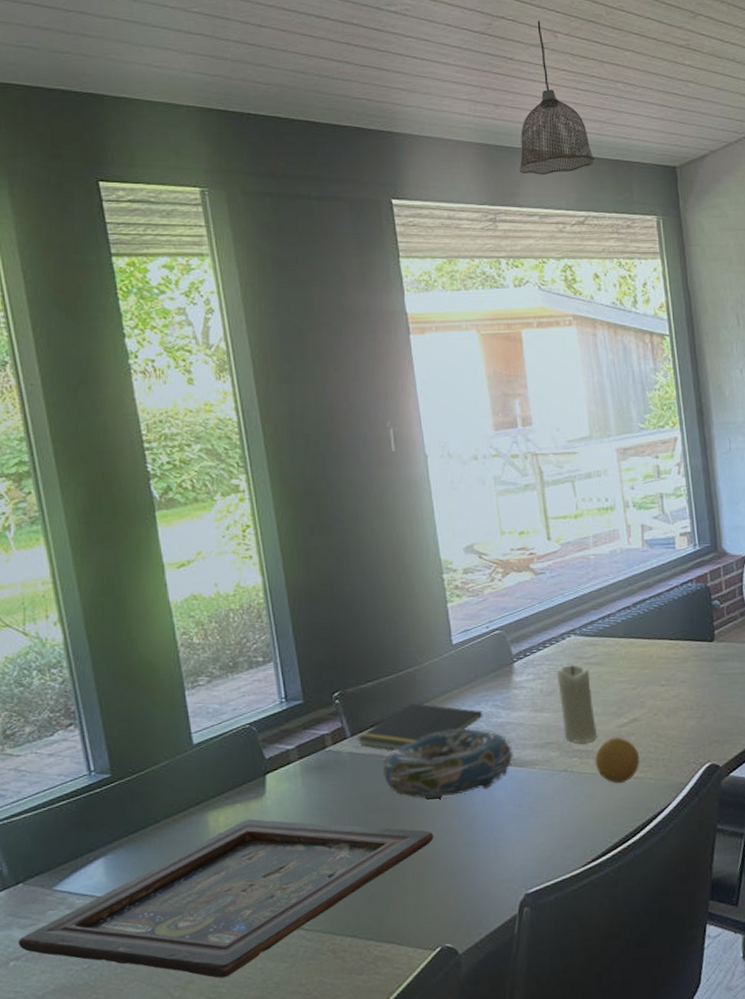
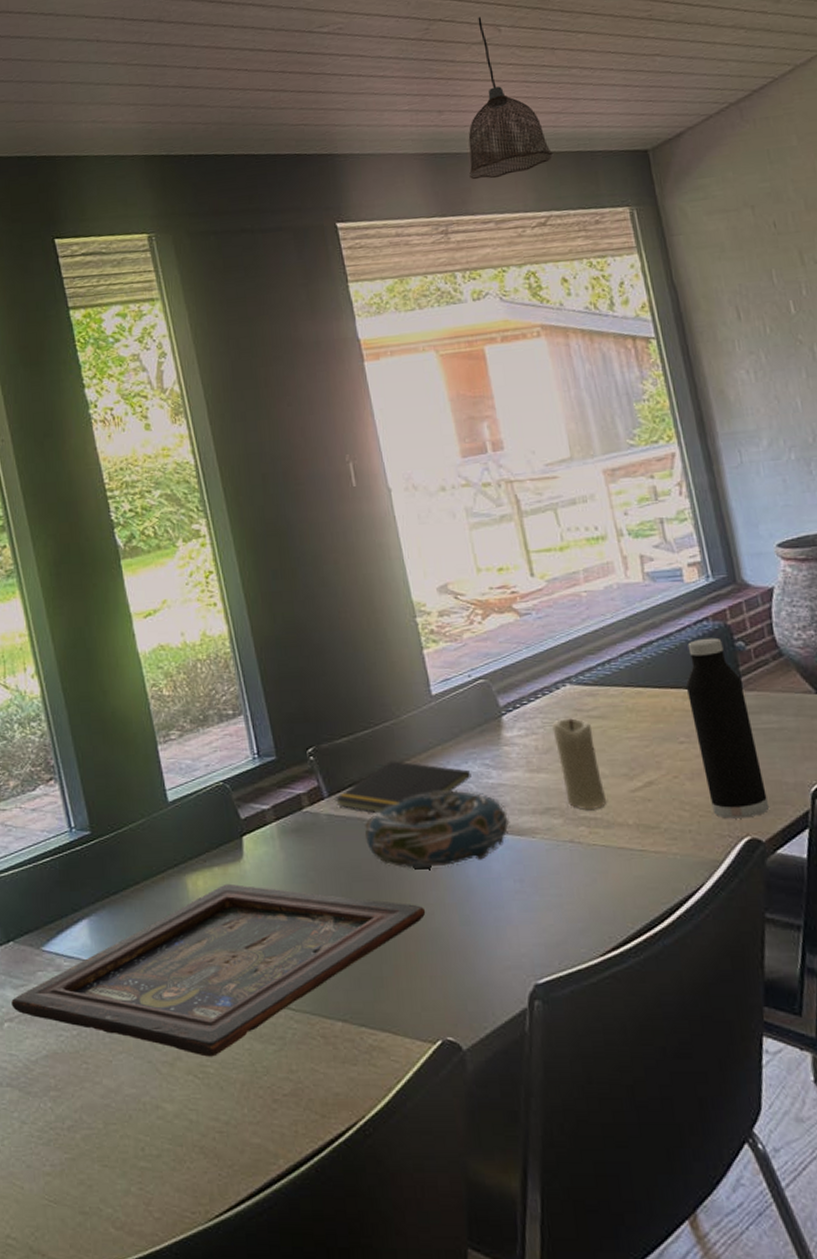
fruit: present [594,737,640,784] -> none [605,803,662,859]
water bottle: none [669,597,727,748] -> present [685,637,769,819]

